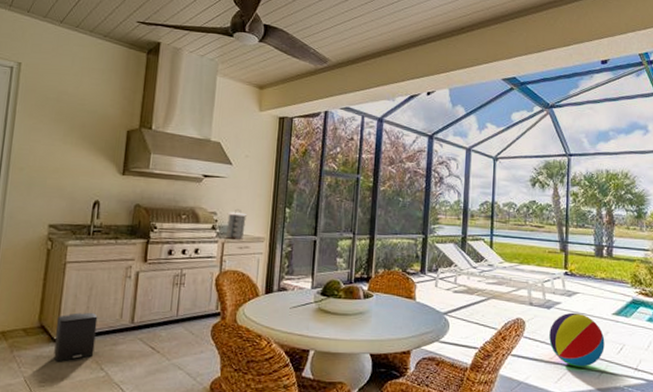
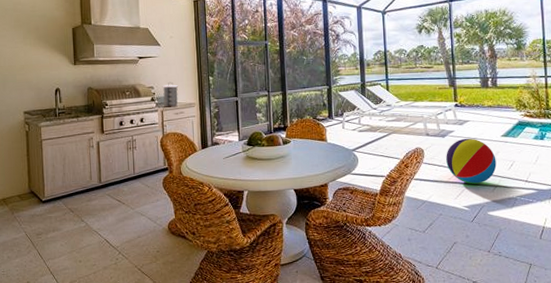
pedal bin: present [53,312,98,362] -> none [43,177,74,218]

